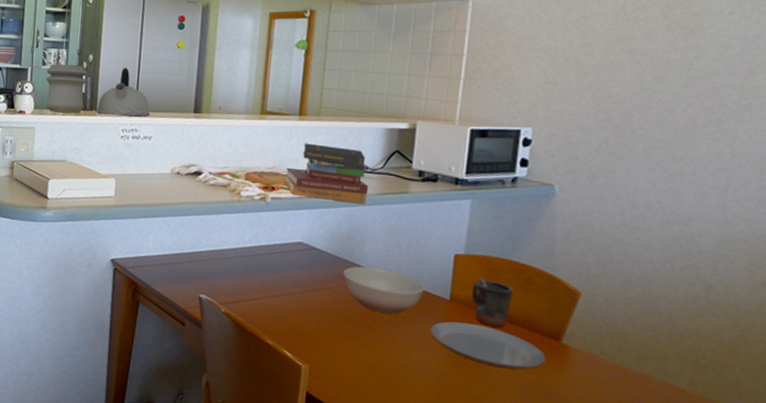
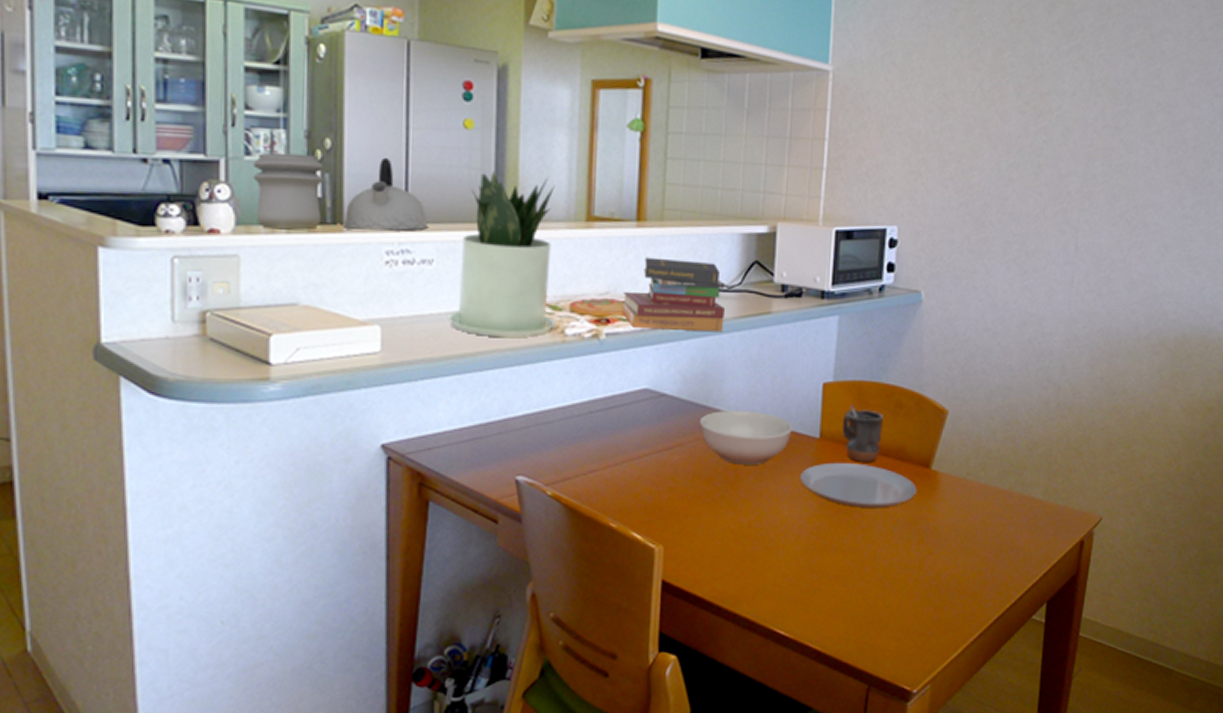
planter: none [159,77,239,195] -> present [448,171,556,338]

